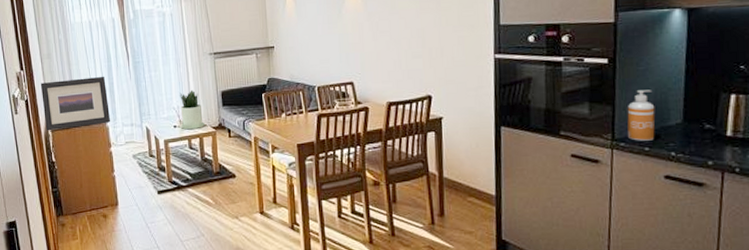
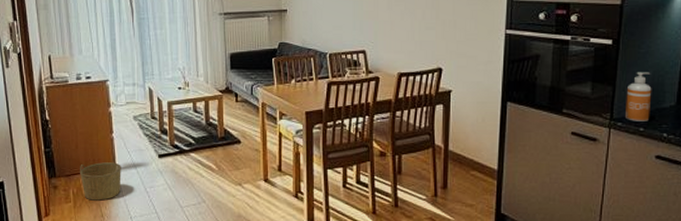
picture frame: present [40,76,111,131] -> none [35,31,112,87]
basket: none [85,200,124,237] -> present [80,162,121,201]
planter: present [180,89,206,130] -> none [185,50,212,92]

